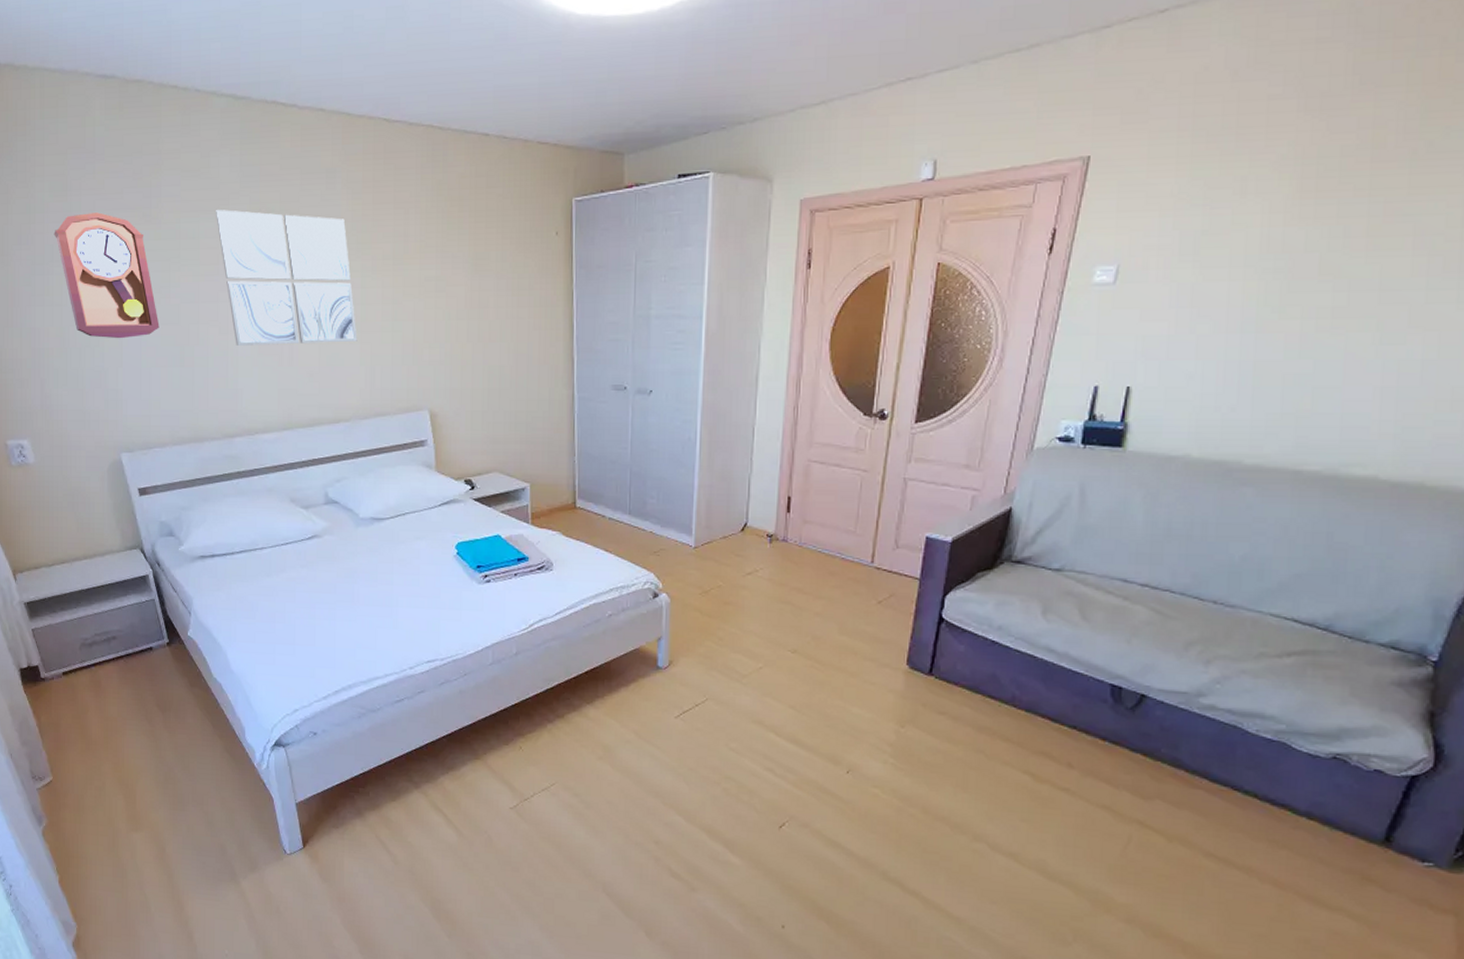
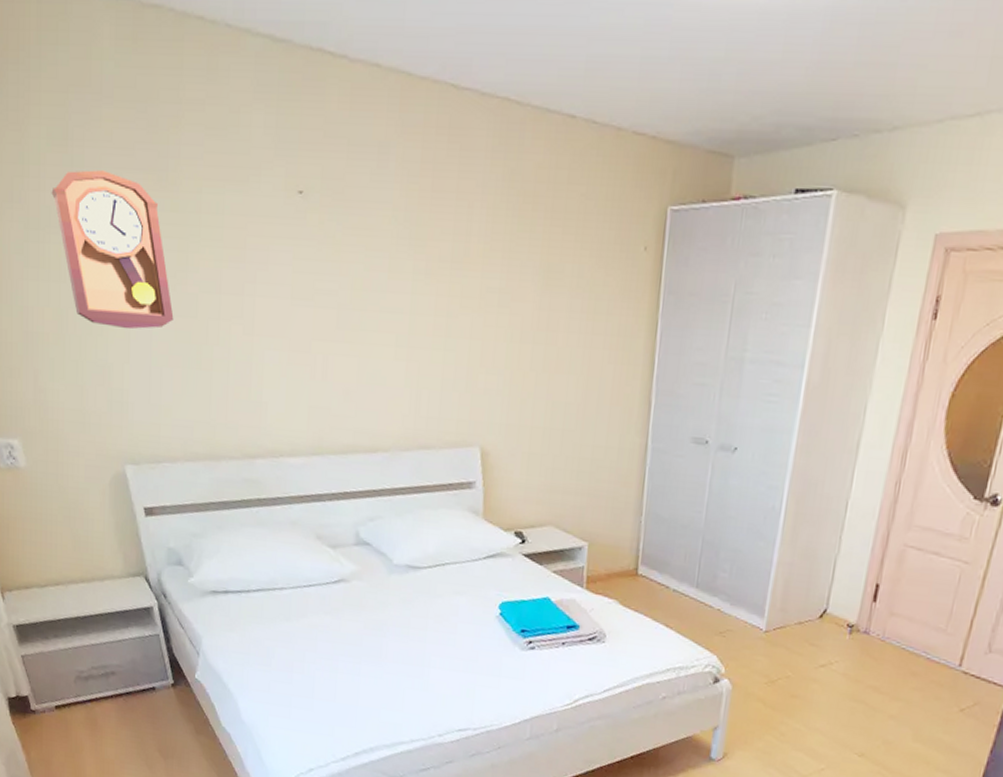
wall art: present [215,210,358,346] -> none [243,181,404,358]

